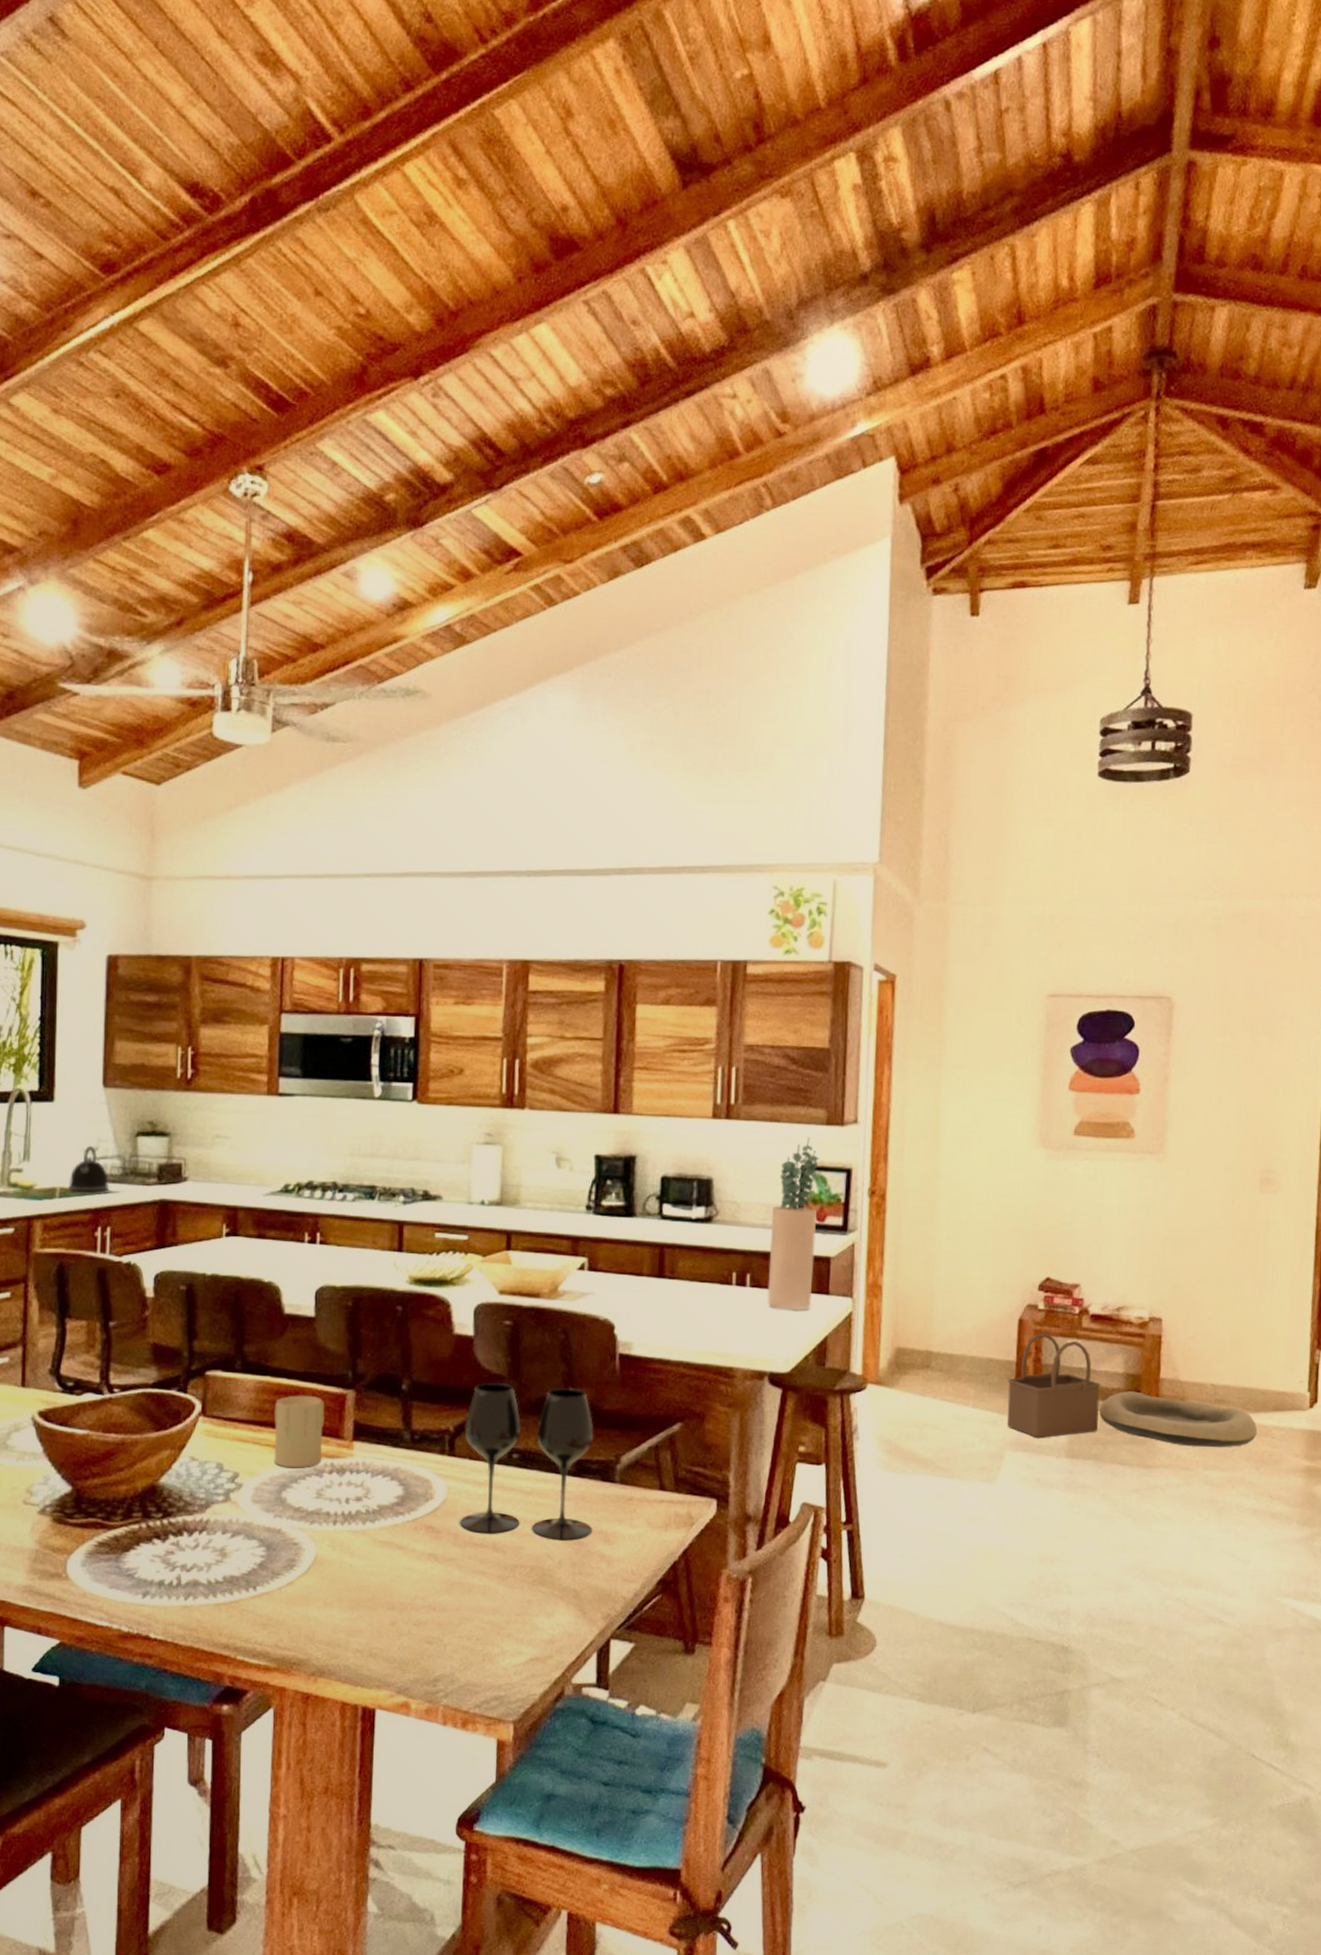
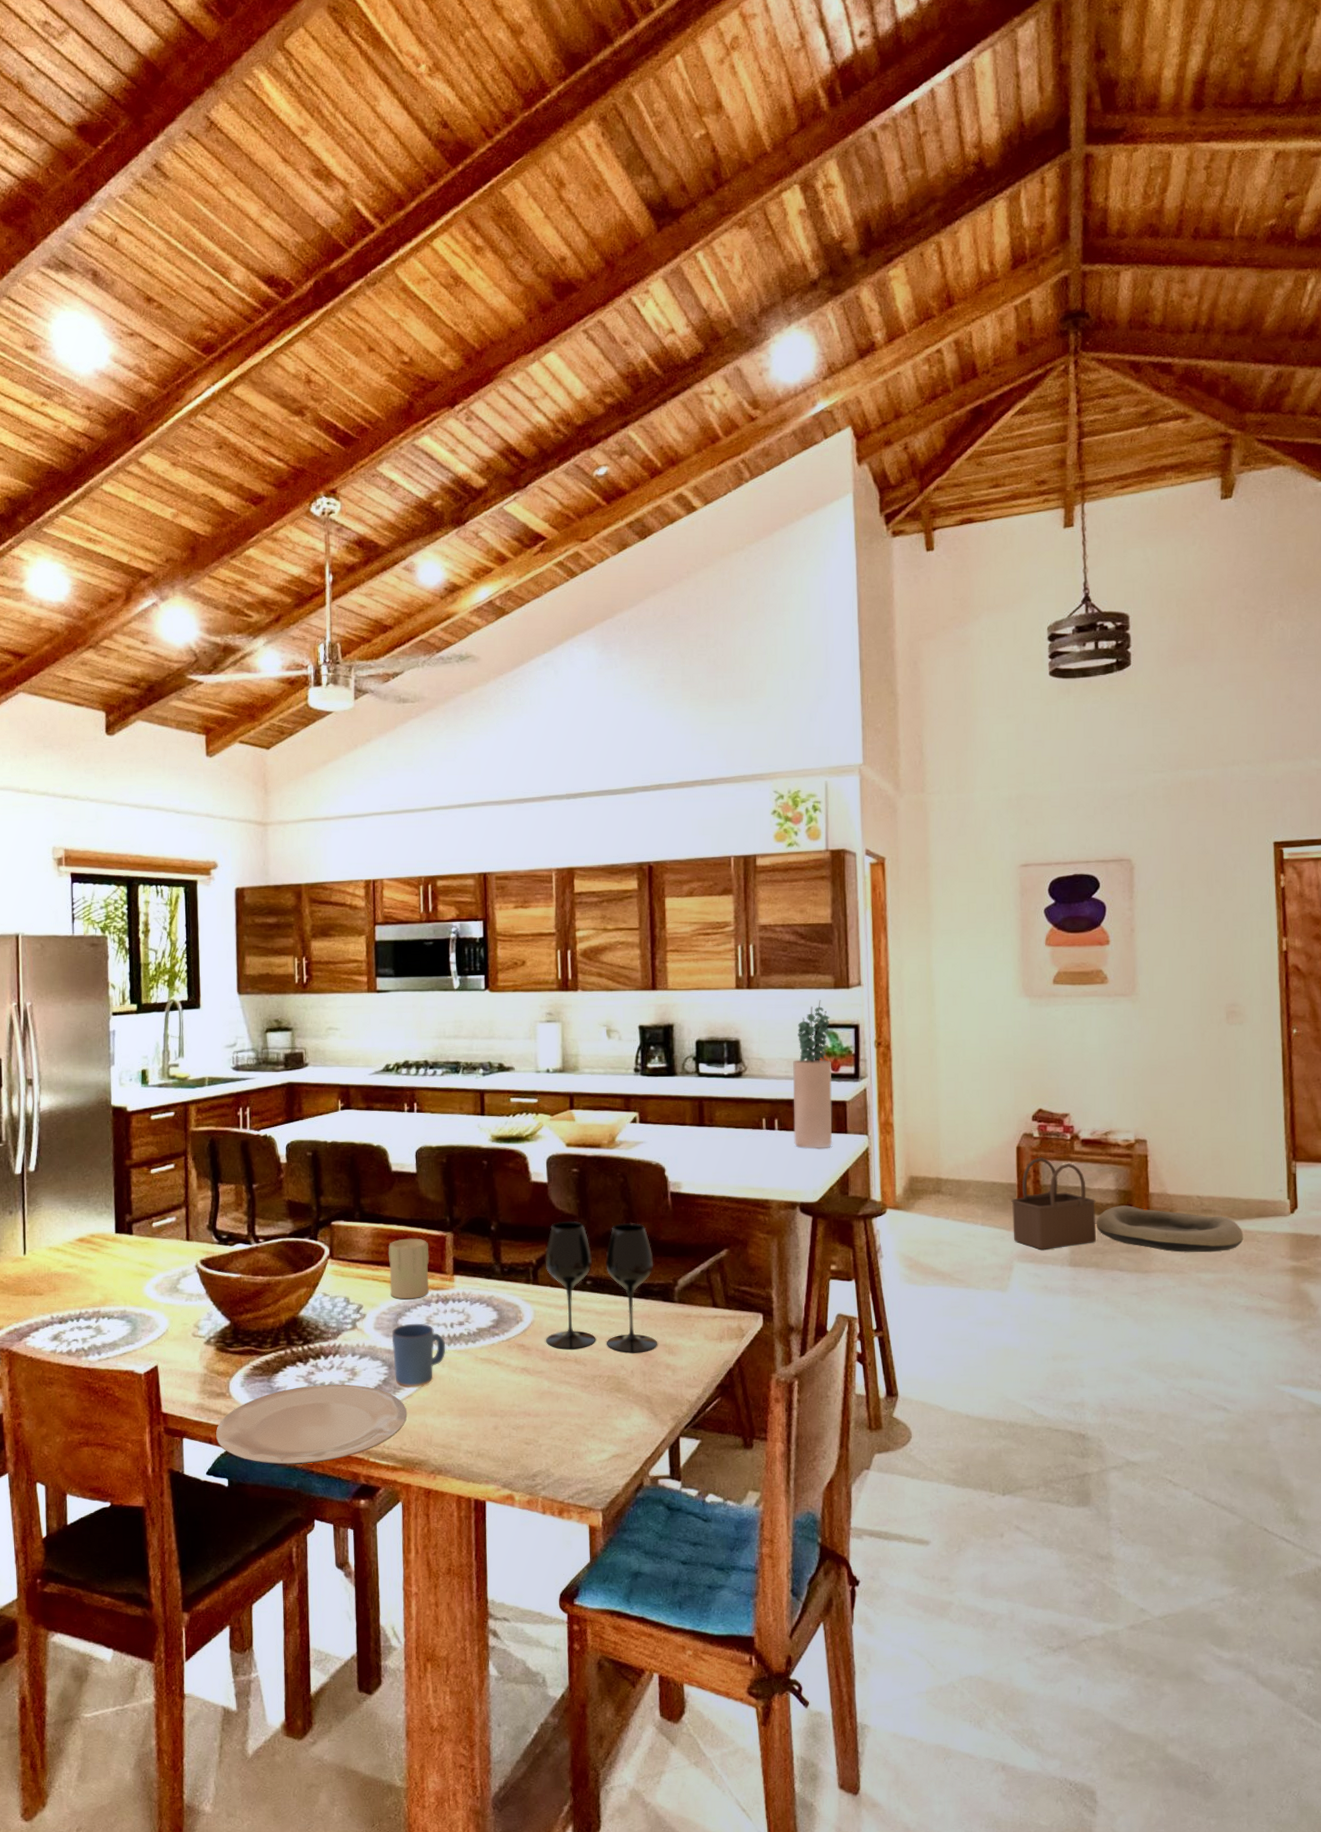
plate: none [47,1566,287,1661] -> present [216,1384,408,1465]
kettle: present [68,1145,110,1194] -> none [215,1042,247,1082]
mug: none [272,1497,339,1573] -> present [391,1323,446,1387]

